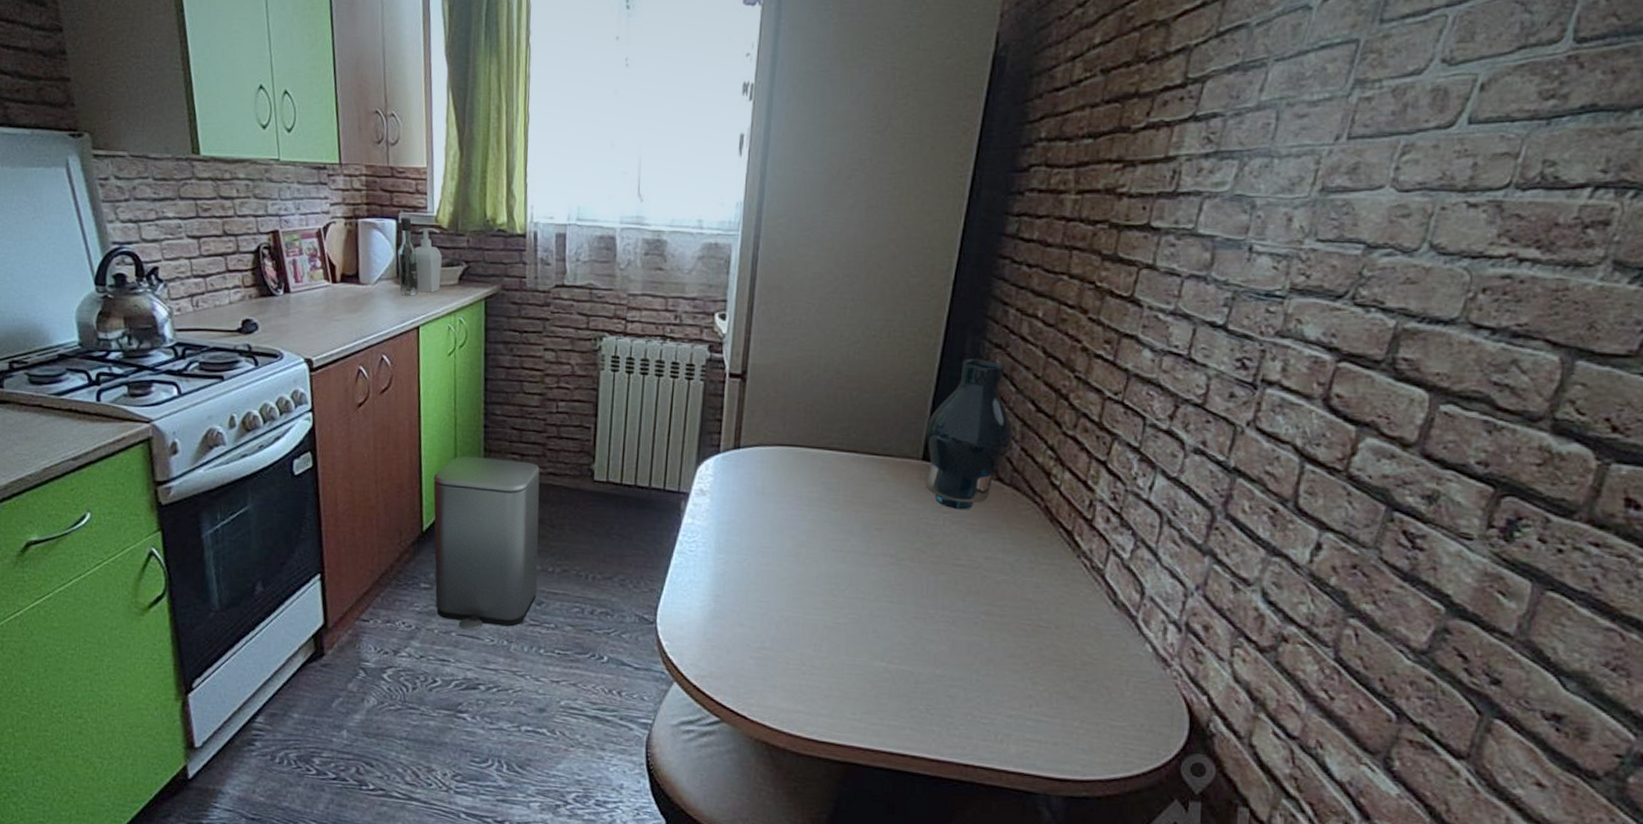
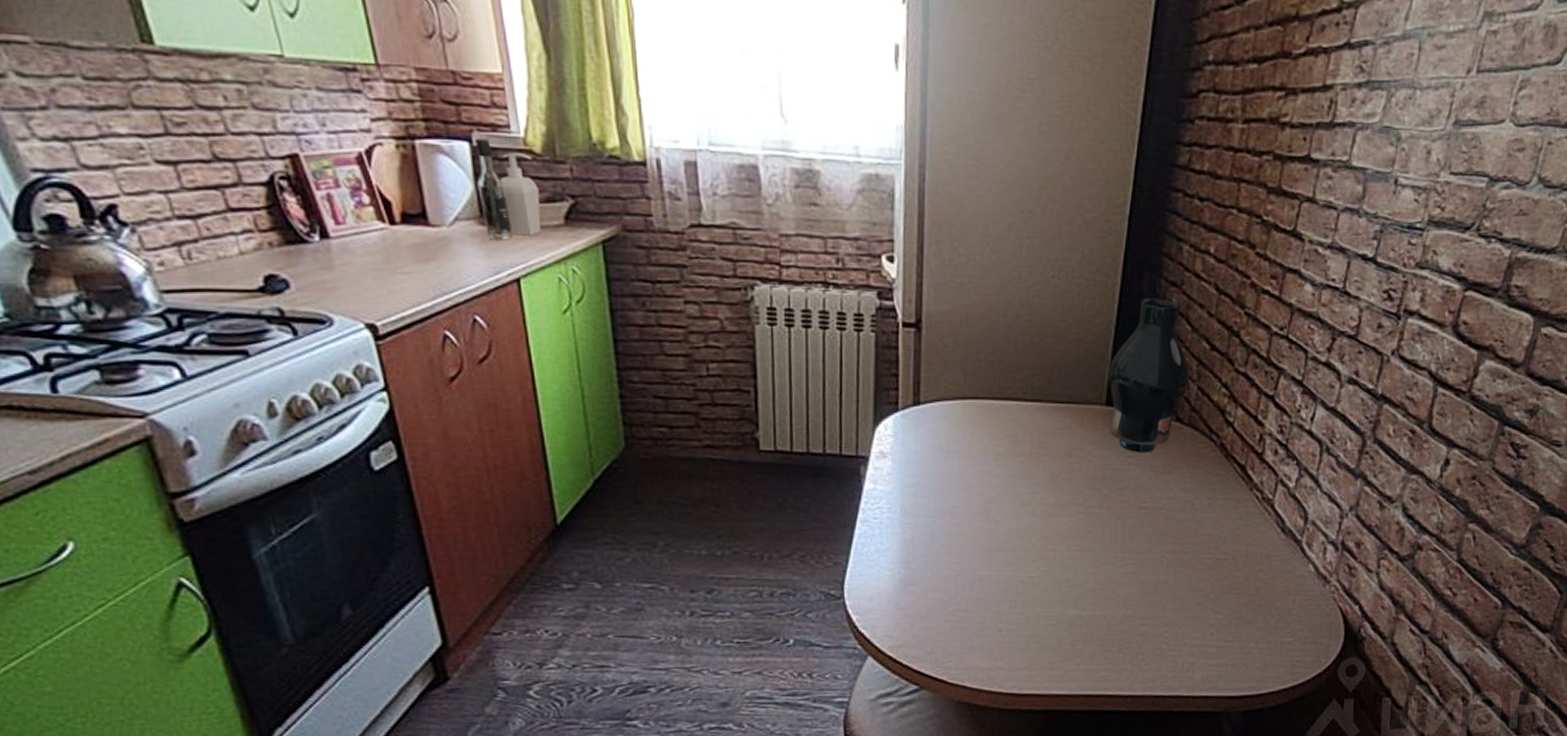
pedal bin: present [433,456,540,631] -> none [562,432,706,630]

